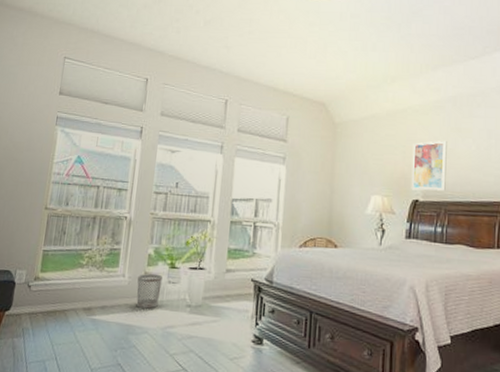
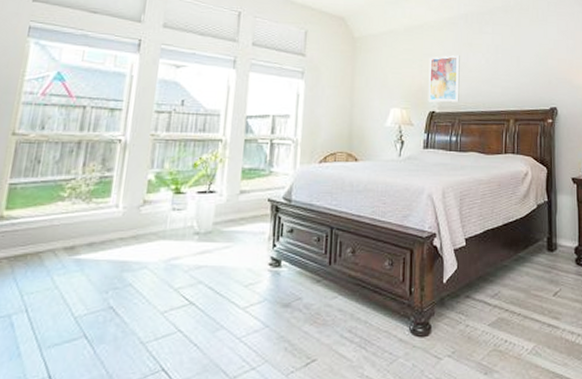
wastebasket: present [136,273,163,309] -> none [133,201,165,241]

